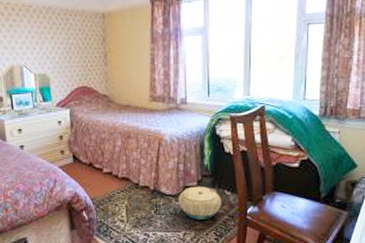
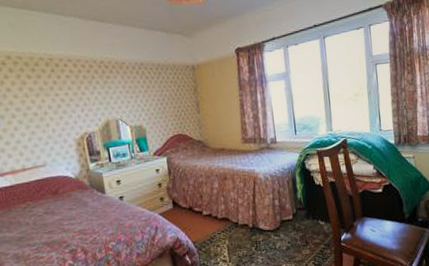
basket: present [178,187,222,220] -> none [276,219,317,252]

